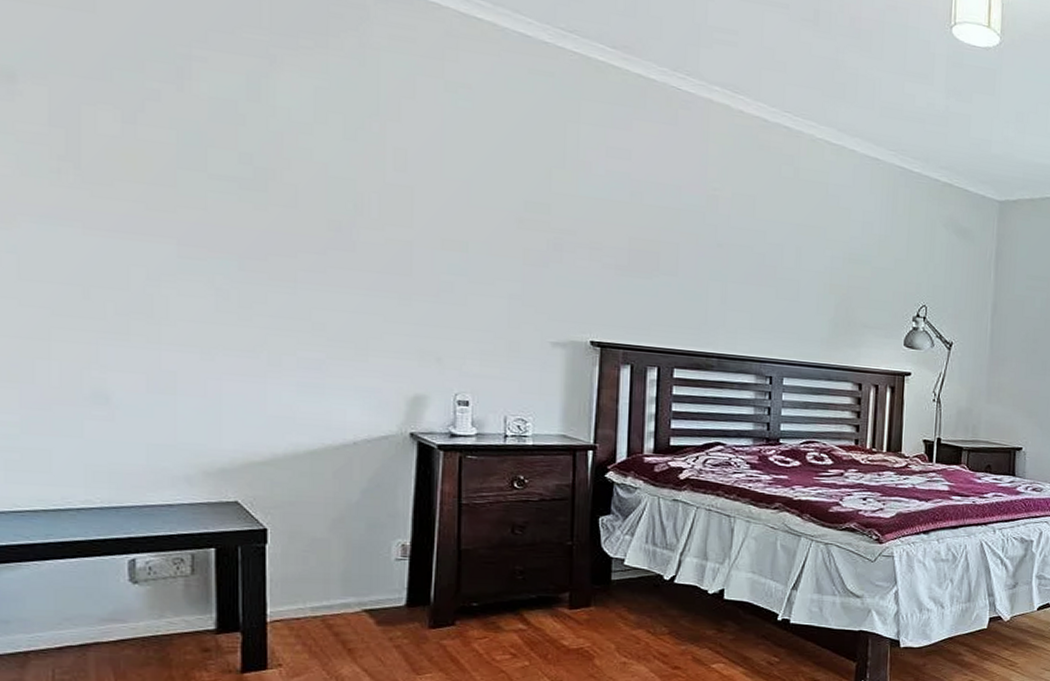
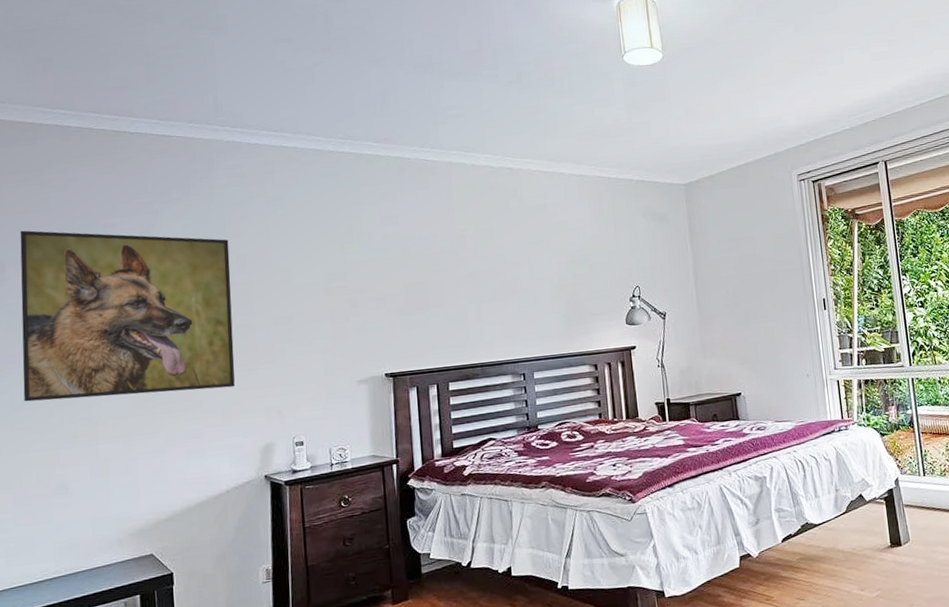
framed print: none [41,30,383,316] -> present [20,230,235,402]

